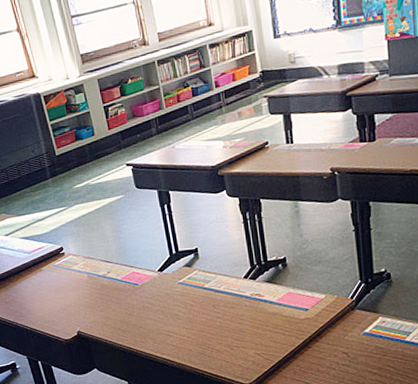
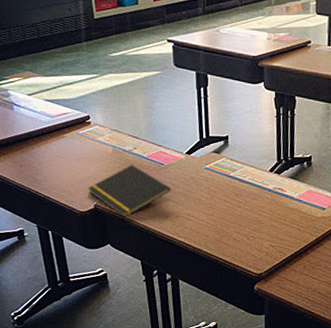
notepad: none [69,289,149,341] -> present [88,165,171,218]

